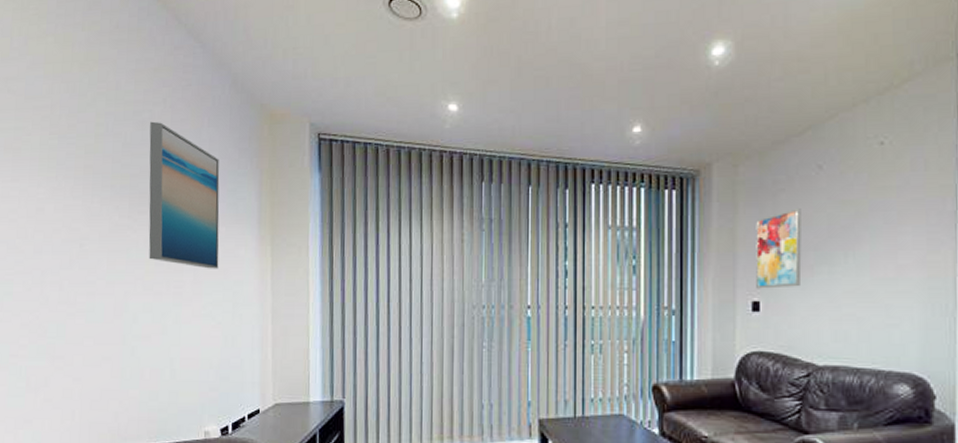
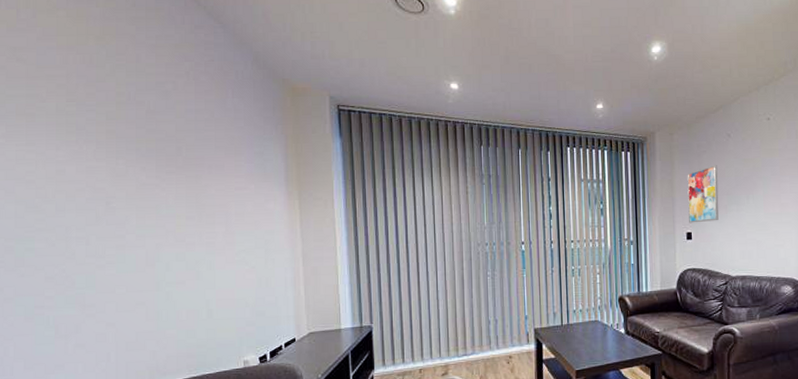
wall art: present [149,121,220,269] -> none [174,91,250,221]

